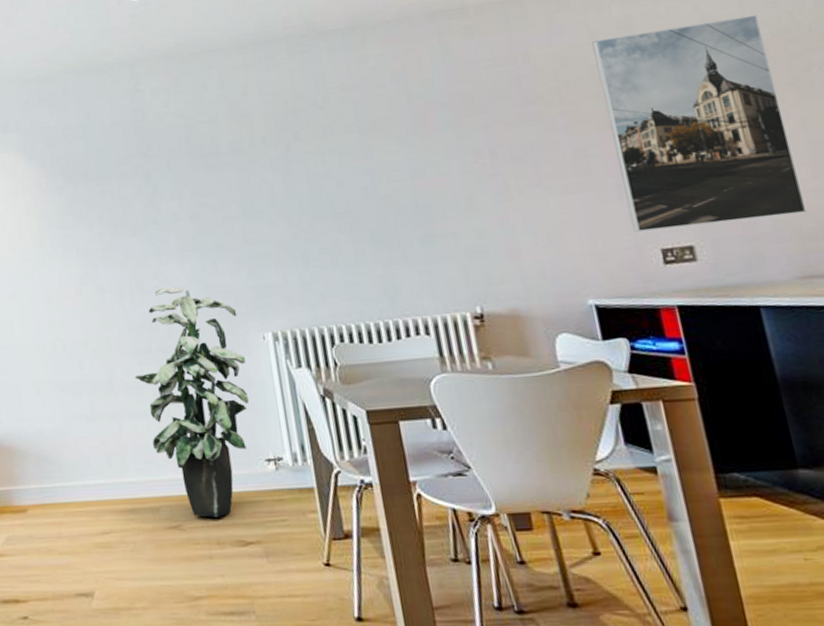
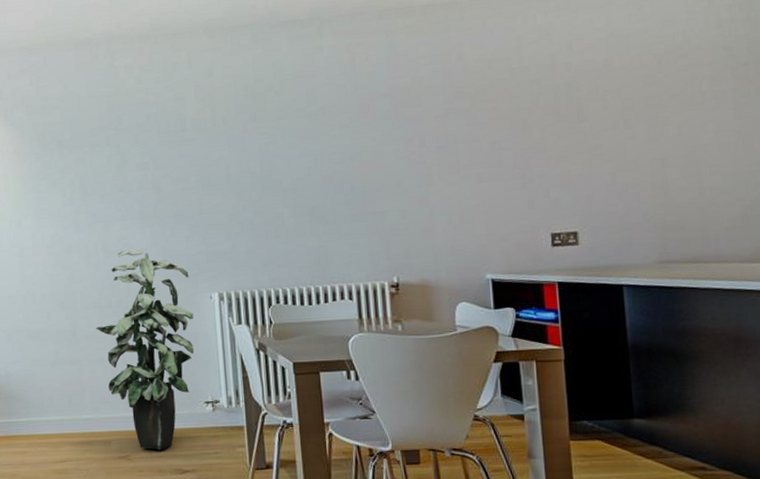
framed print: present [592,15,807,233] -> none [516,31,672,219]

